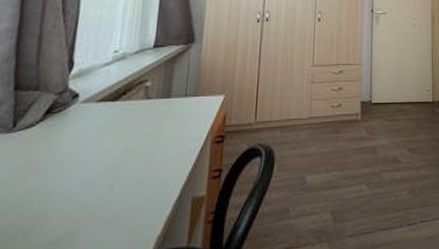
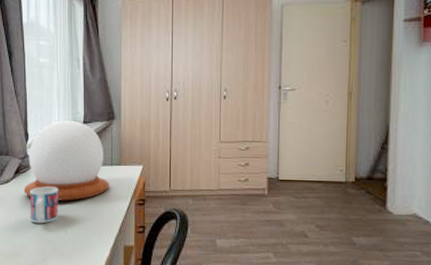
snow globe: none [54,44,180,147] -> present [24,120,109,201]
mug: none [59,128,109,181] -> present [29,186,59,224]

